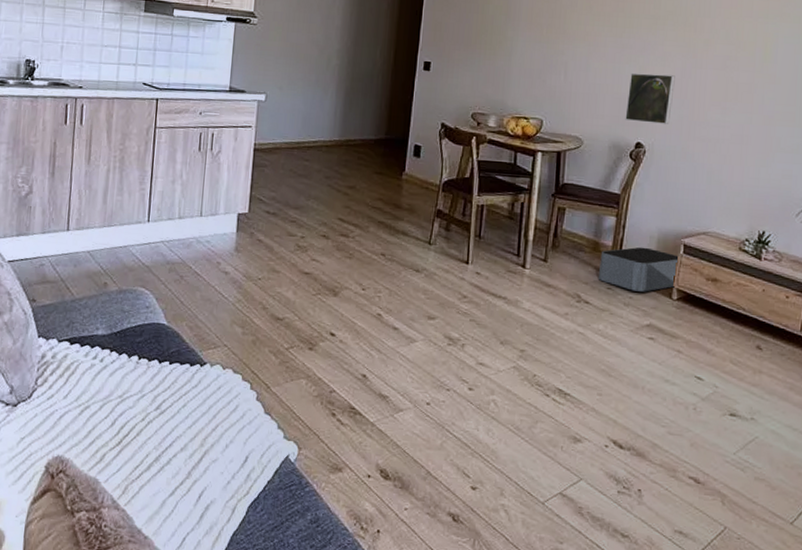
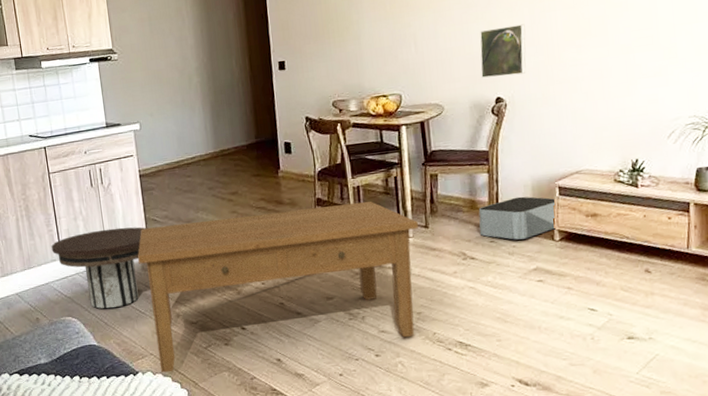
side table: none [139,198,252,287] -> present [51,227,148,309]
coffee table: none [231,206,537,375] -> present [137,201,418,373]

